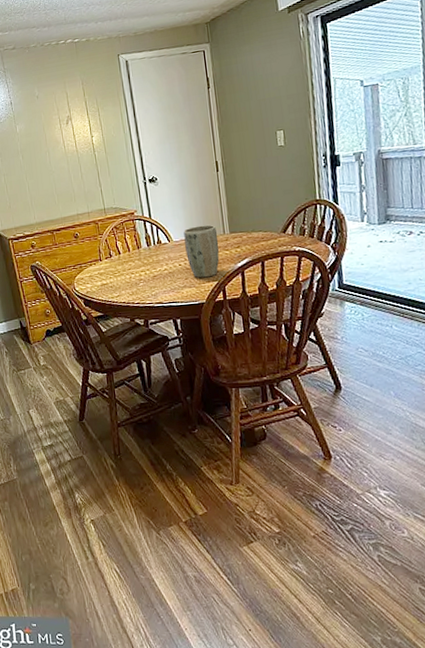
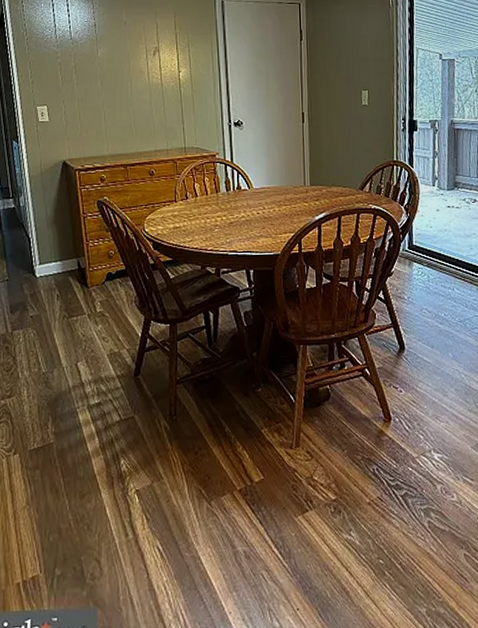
plant pot: present [183,224,220,278] -> none [265,175,299,229]

